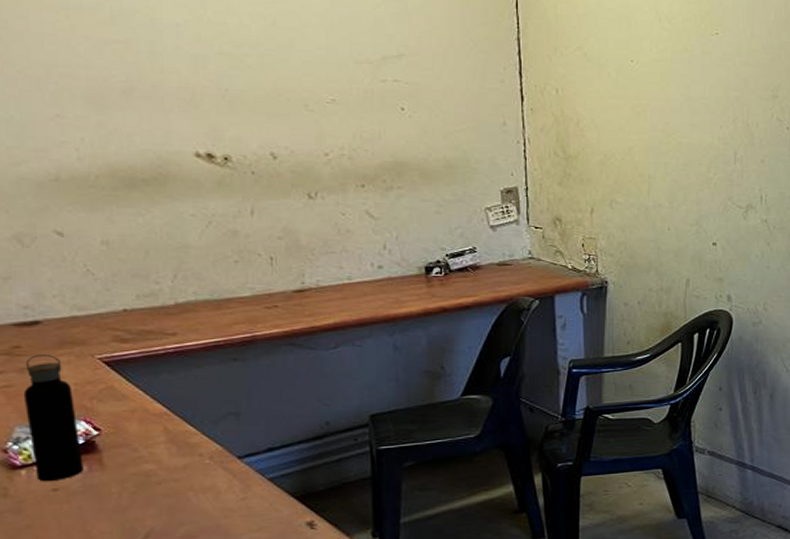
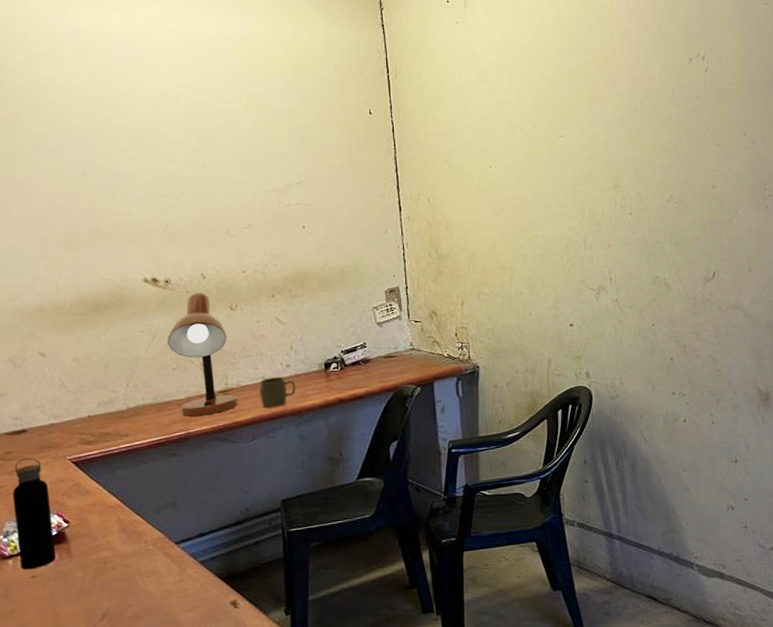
desk lamp: none [227,175,317,317] -> present [168,292,238,417]
mug: none [344,279,390,313] -> present [259,377,296,409]

